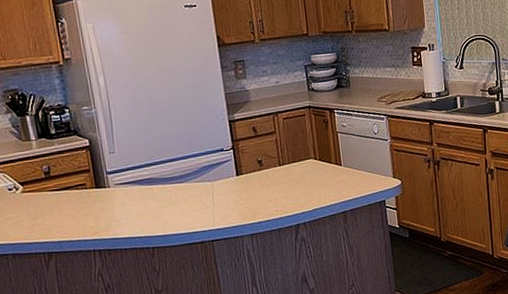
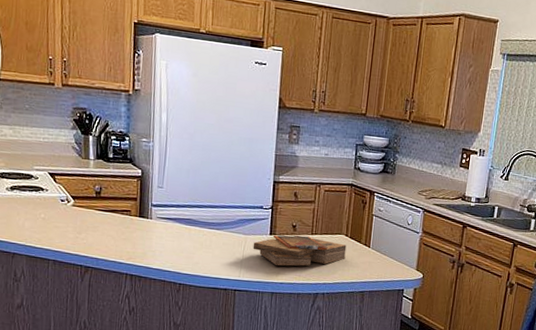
clipboard: none [221,168,319,206] -> present [253,235,347,267]

